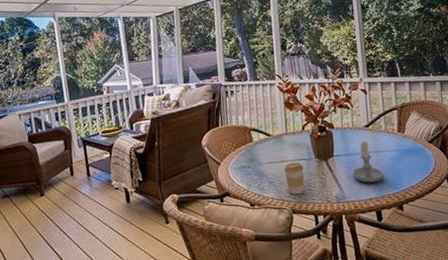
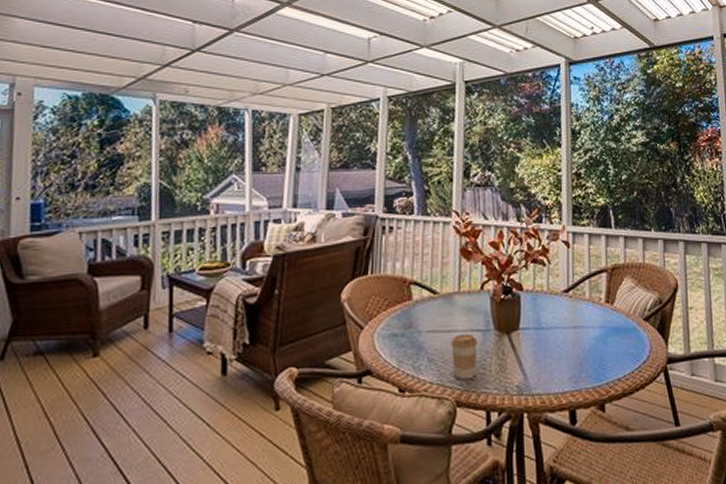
candle: present [352,139,384,183] -> none [542,309,584,370]

